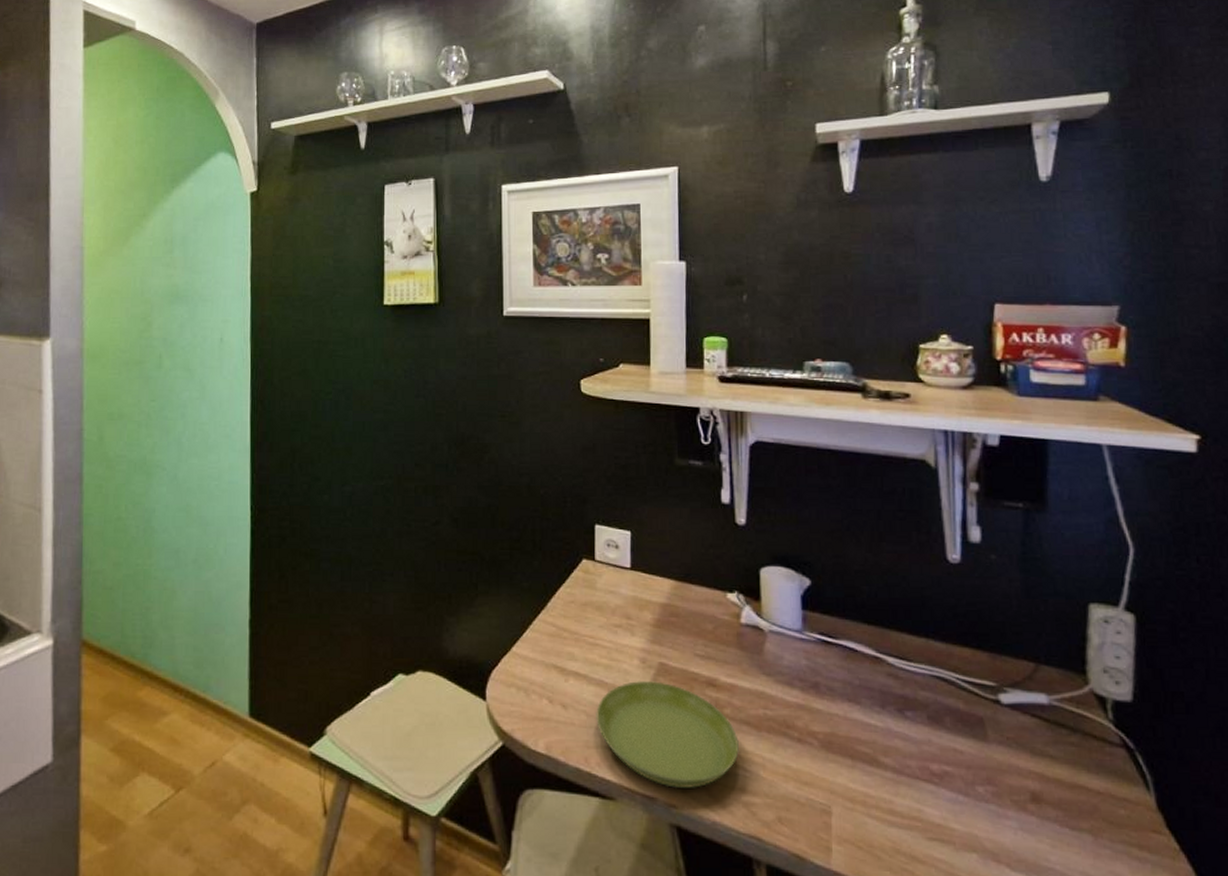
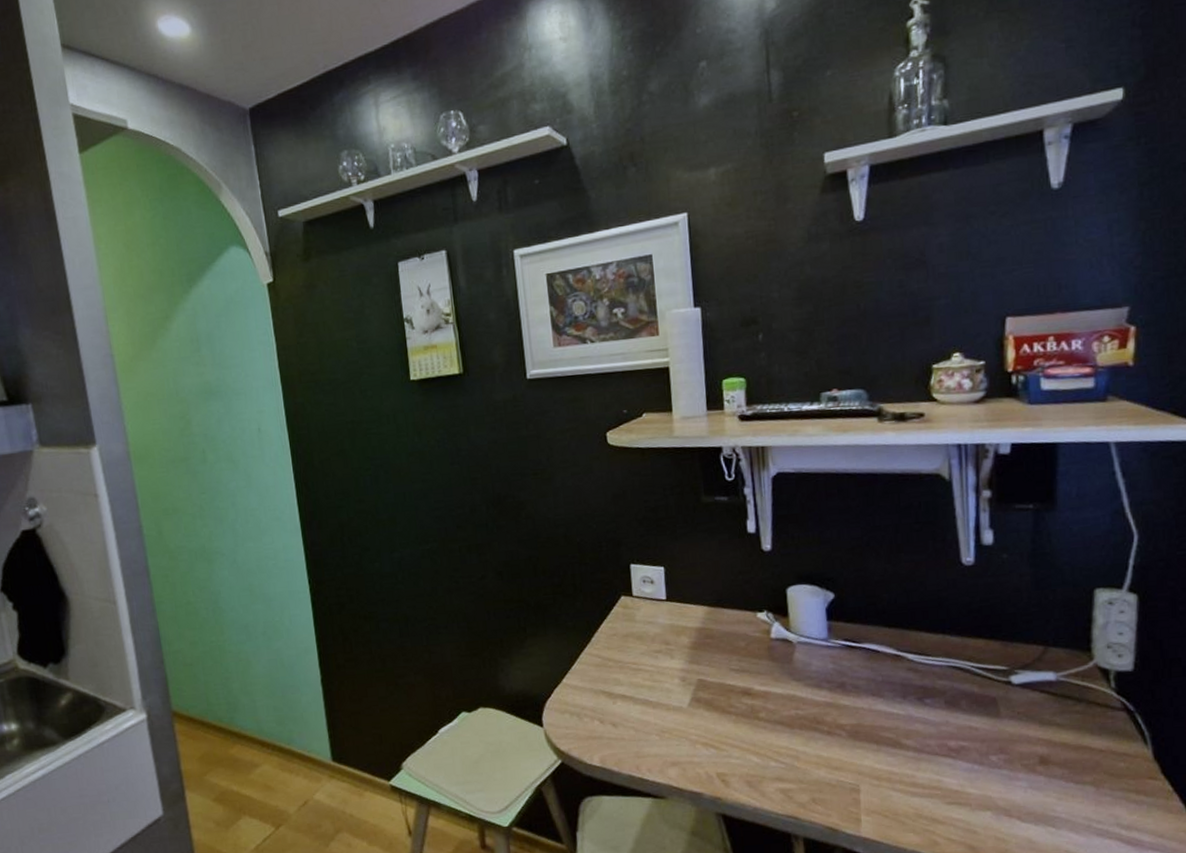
saucer: present [596,680,740,788] -> none [643,695,775,784]

